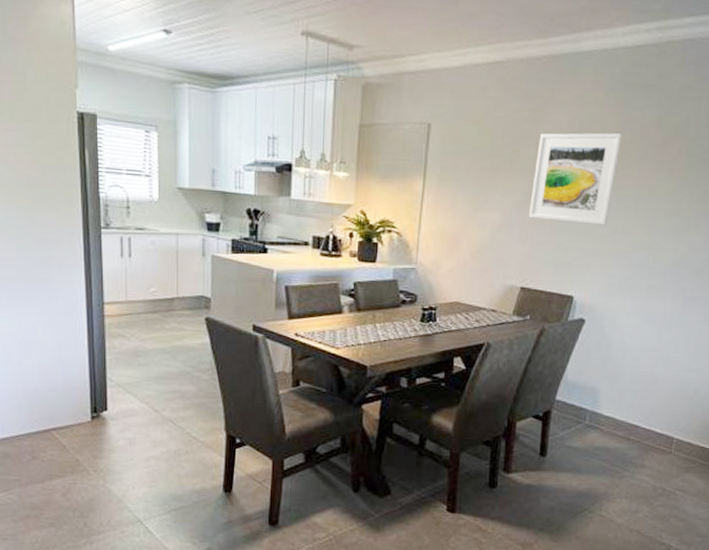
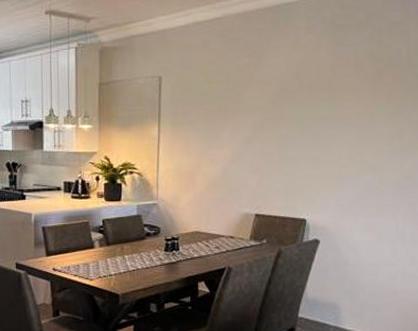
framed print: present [529,132,623,226] -> none [257,69,339,153]

